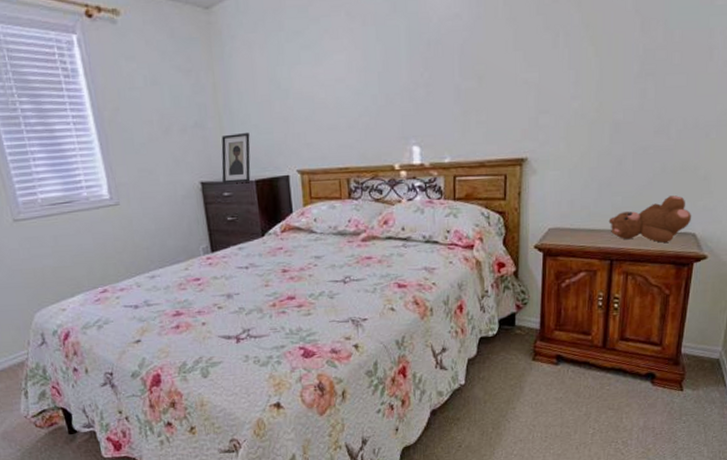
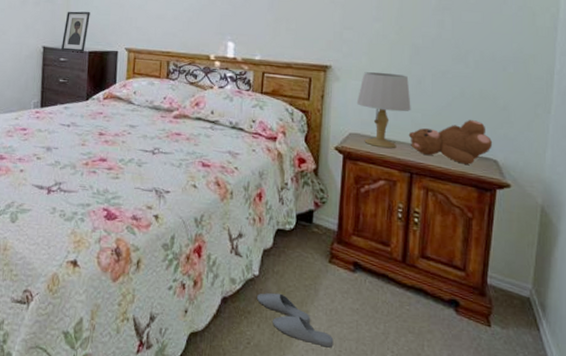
slippers: none [465,396,540,437] -> present [257,292,334,348]
table lamp: none [555,156,611,239] -> present [356,71,411,149]

